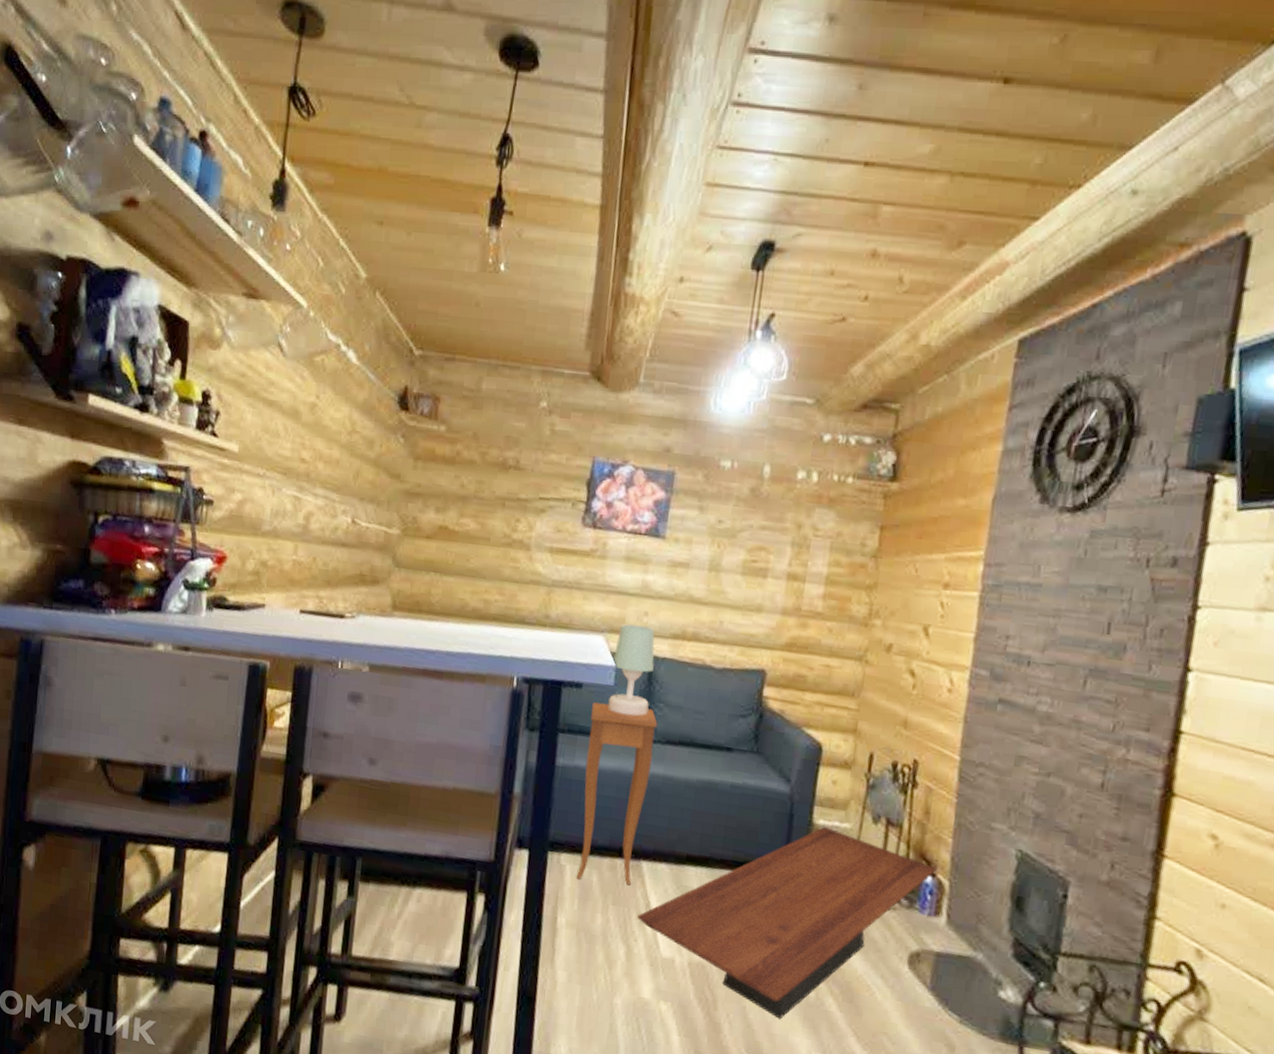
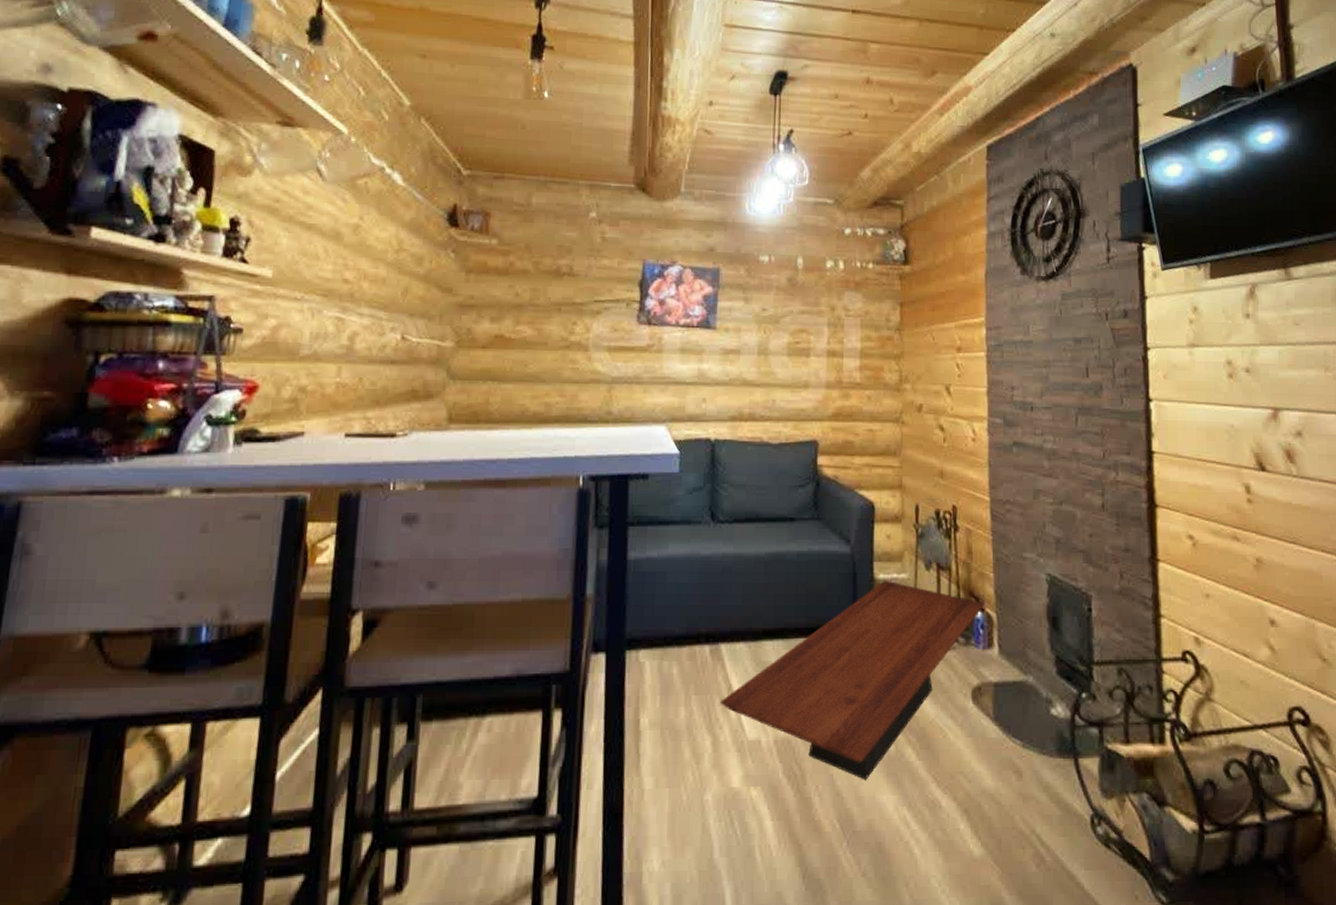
side table: present [576,702,658,885] -> none [656,491,724,674]
table lamp: present [607,624,655,716] -> none [675,412,716,500]

